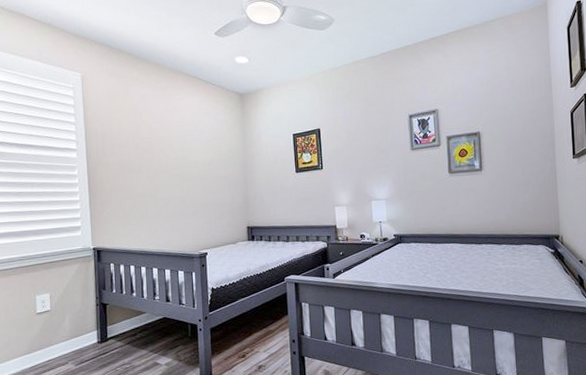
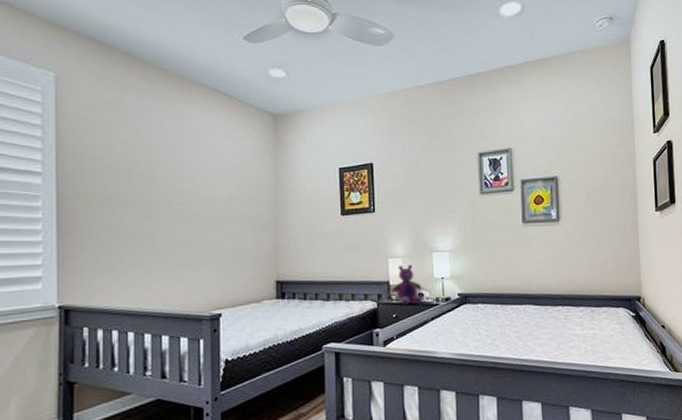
stuffed animal: none [338,211,364,245] -> present [392,264,423,306]

